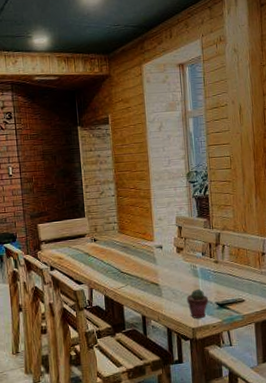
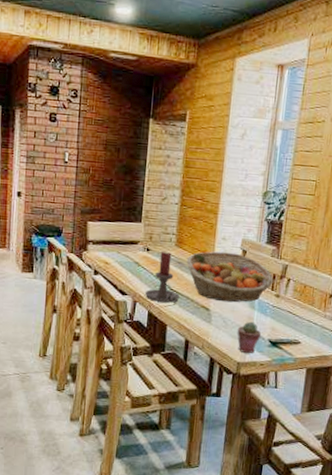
candle holder: none [98,239,130,286] -> present [144,252,179,303]
fruit basket: none [130,230,211,276] -> present [186,251,274,303]

